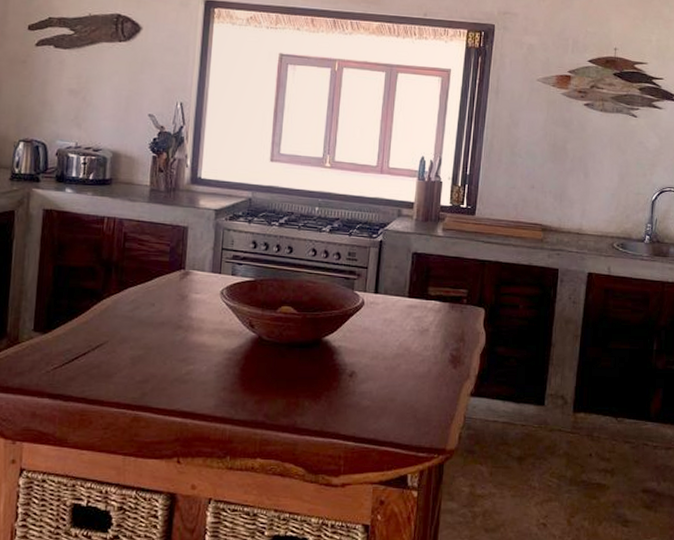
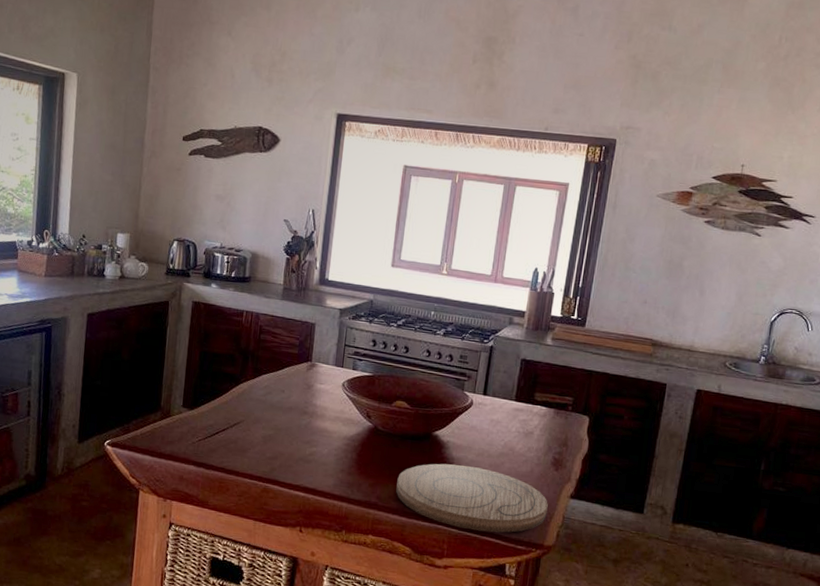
cutting board: none [285,370,448,442] -> present [396,463,548,533]

